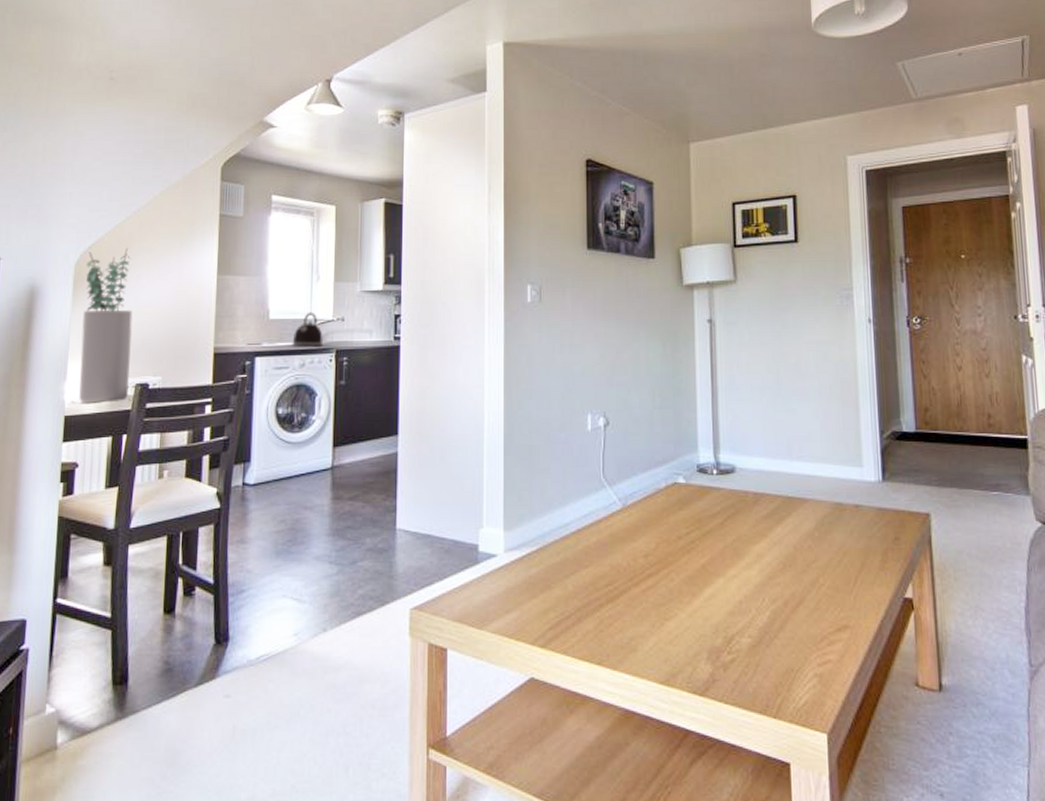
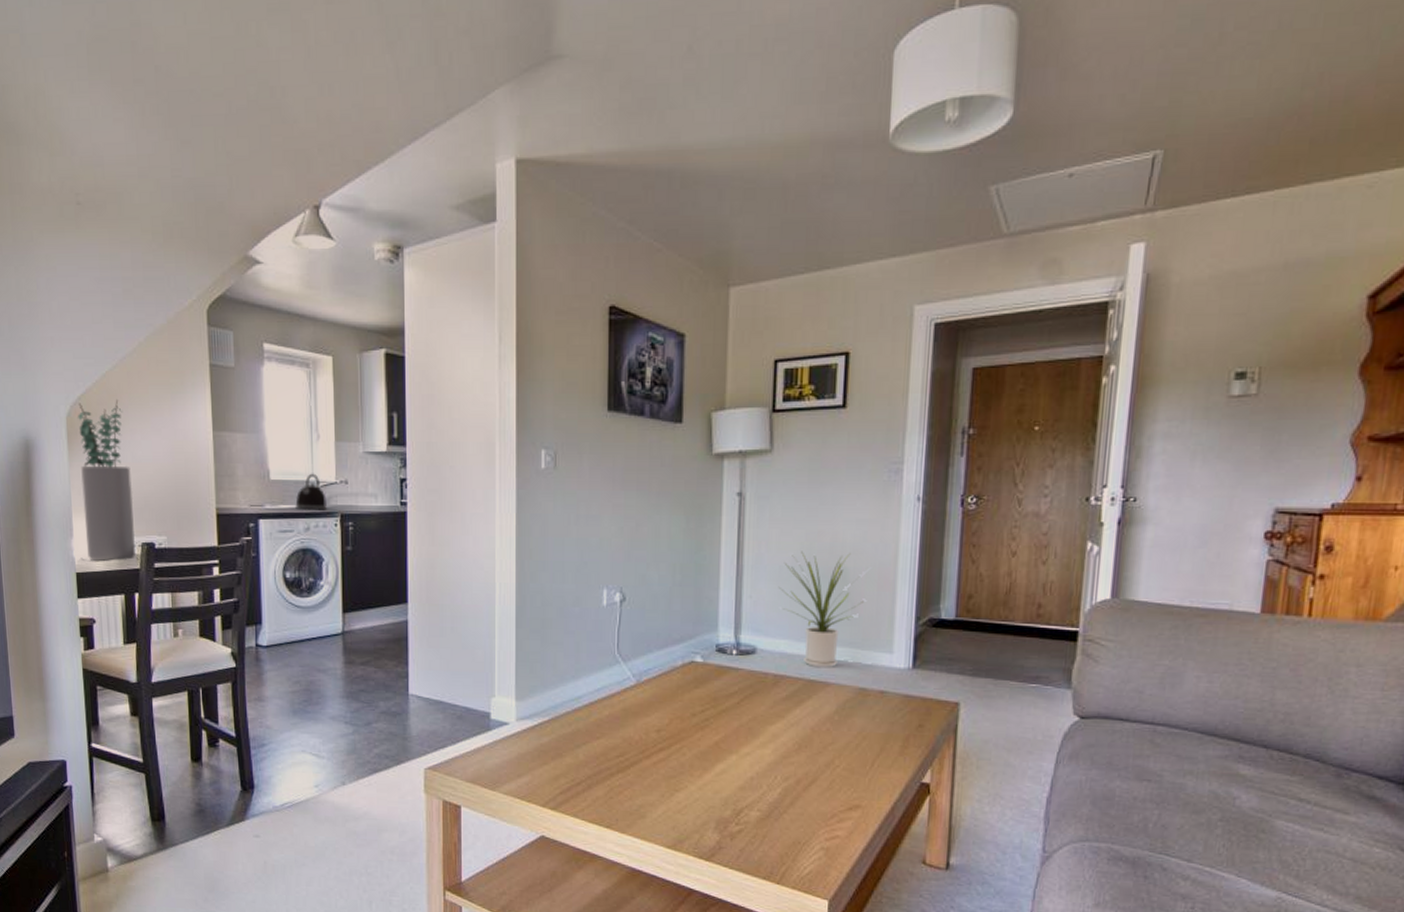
house plant: none [751,371,831,485] -> present [778,551,864,668]

